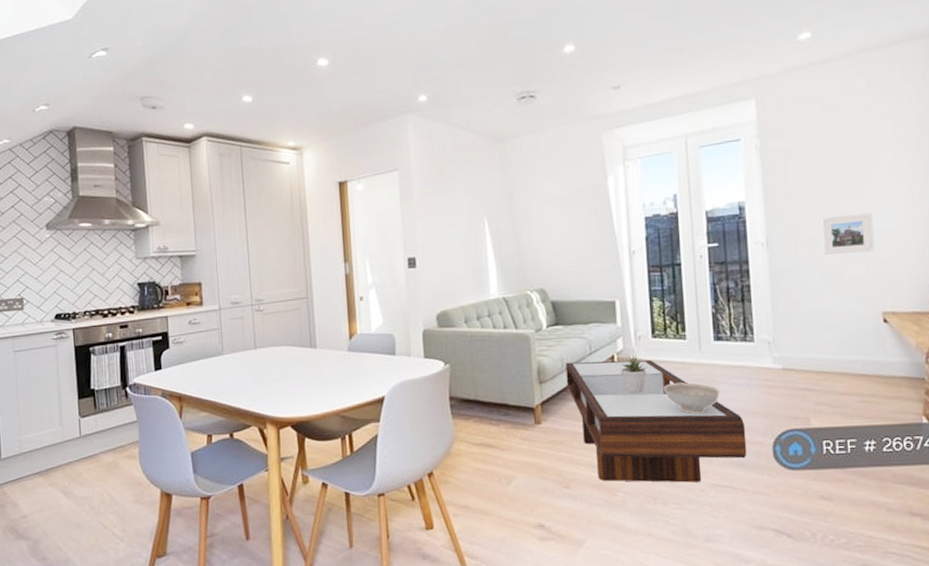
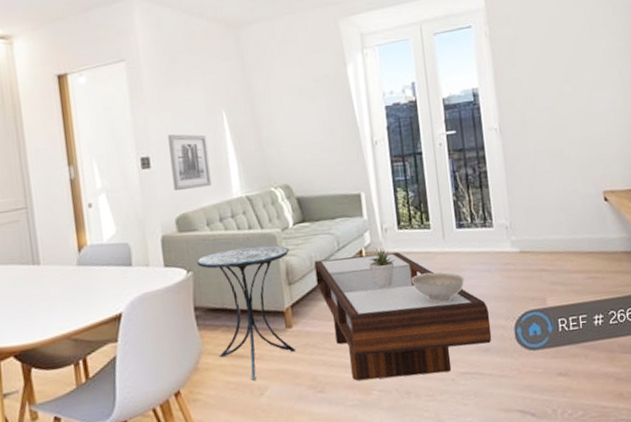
wall art: none [433,238,471,289] -> present [168,134,212,190]
side table: none [454,344,544,469] -> present [196,245,296,380]
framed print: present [821,213,874,255] -> none [546,97,594,138]

